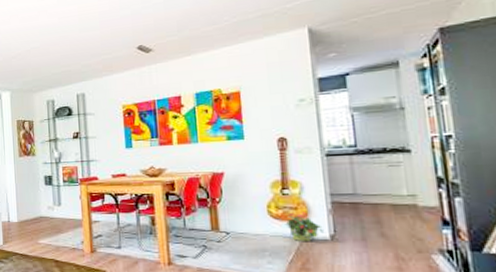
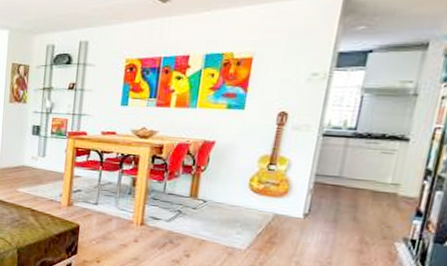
potted plant: present [285,212,323,241] -> none [263,188,299,217]

